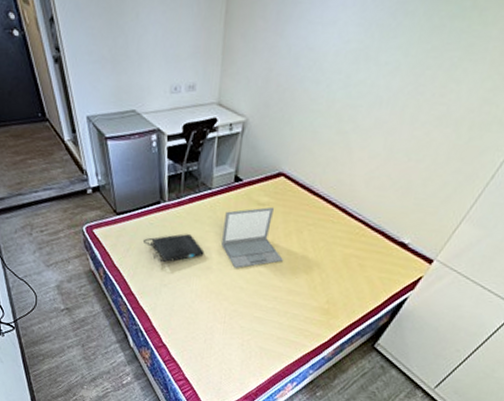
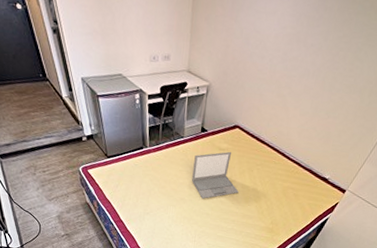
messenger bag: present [142,234,205,263] -> none [129,173,179,196]

